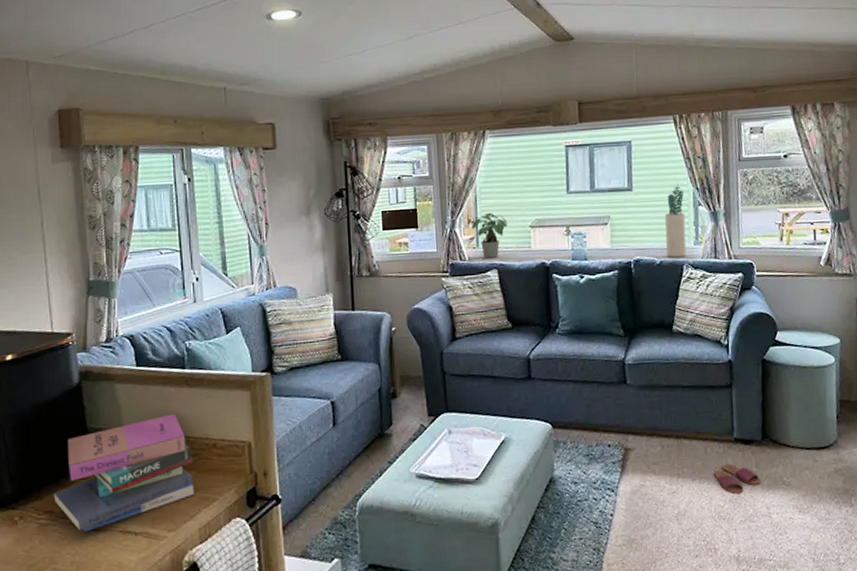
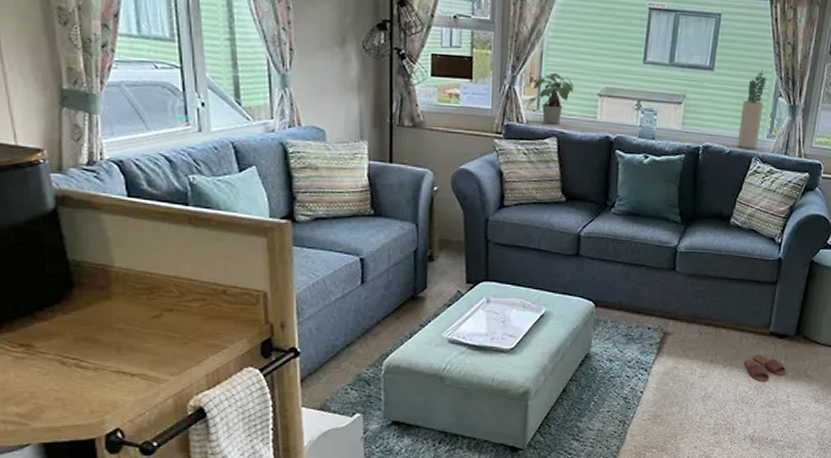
books: present [53,413,194,532] -> none [29,253,200,369]

